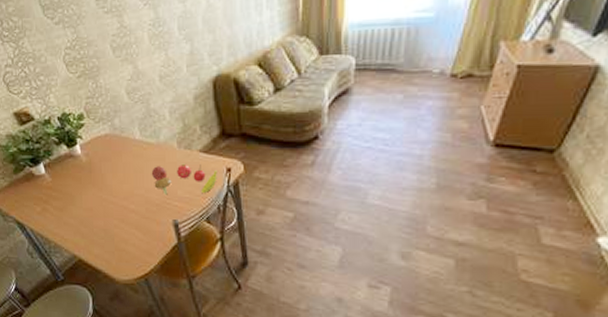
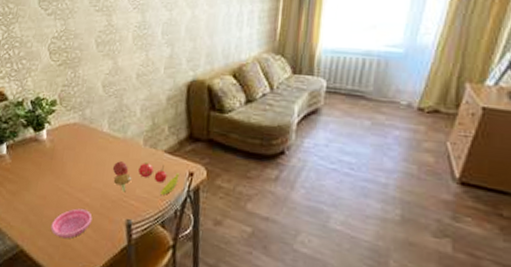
saucer: none [103,216,140,245] -> present [50,208,92,239]

